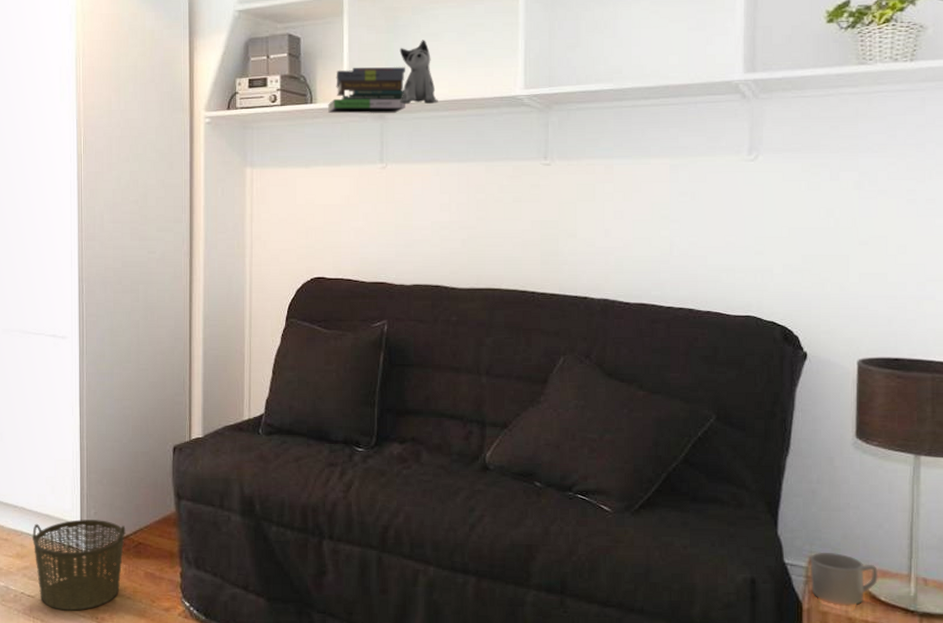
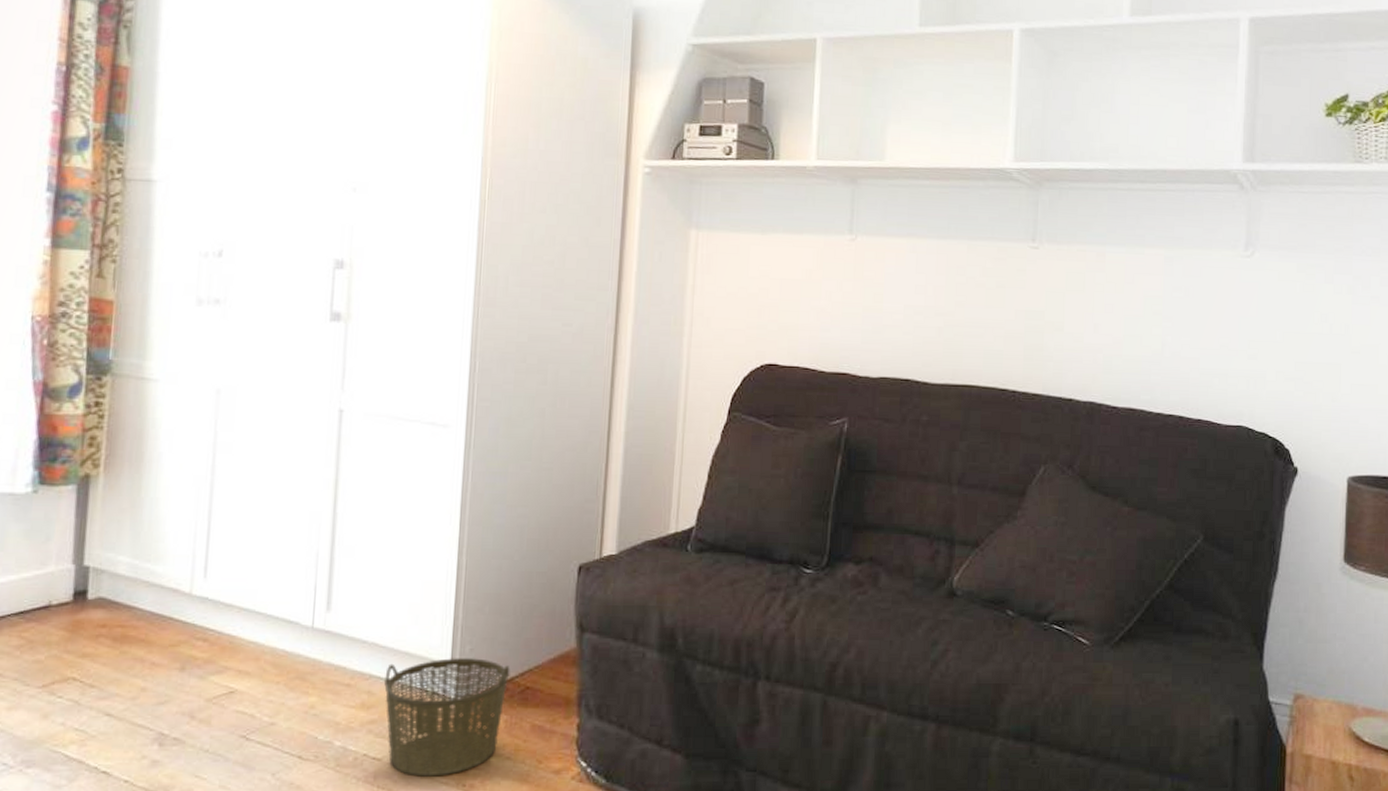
books: present [327,67,405,114] -> none [791,121,883,178]
plush toy: present [399,40,439,105] -> none [875,97,920,171]
mug: present [810,552,878,607] -> none [1294,688,1362,750]

